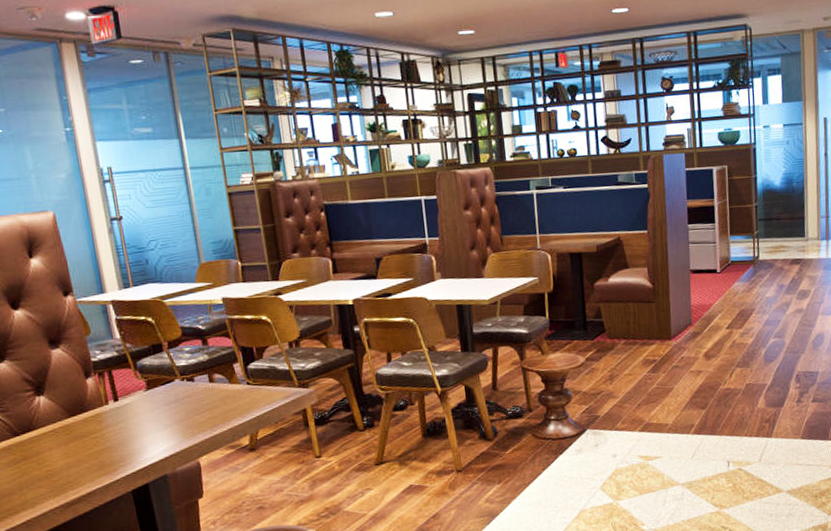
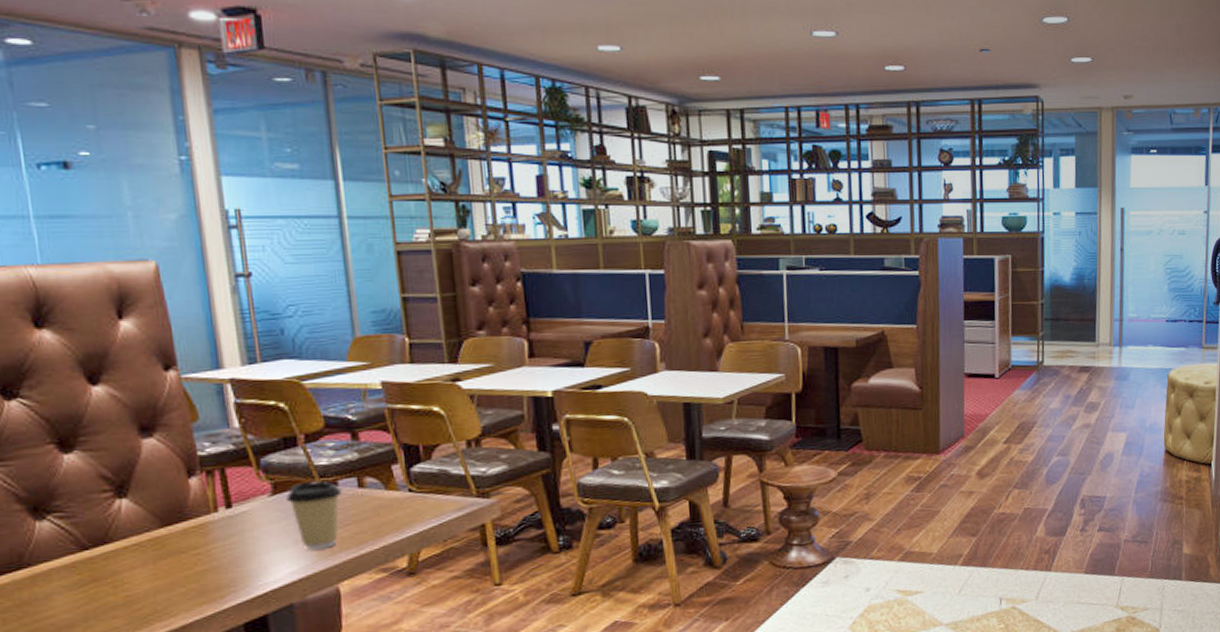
coffee cup: none [157,378,197,432] -> present [286,481,342,550]

